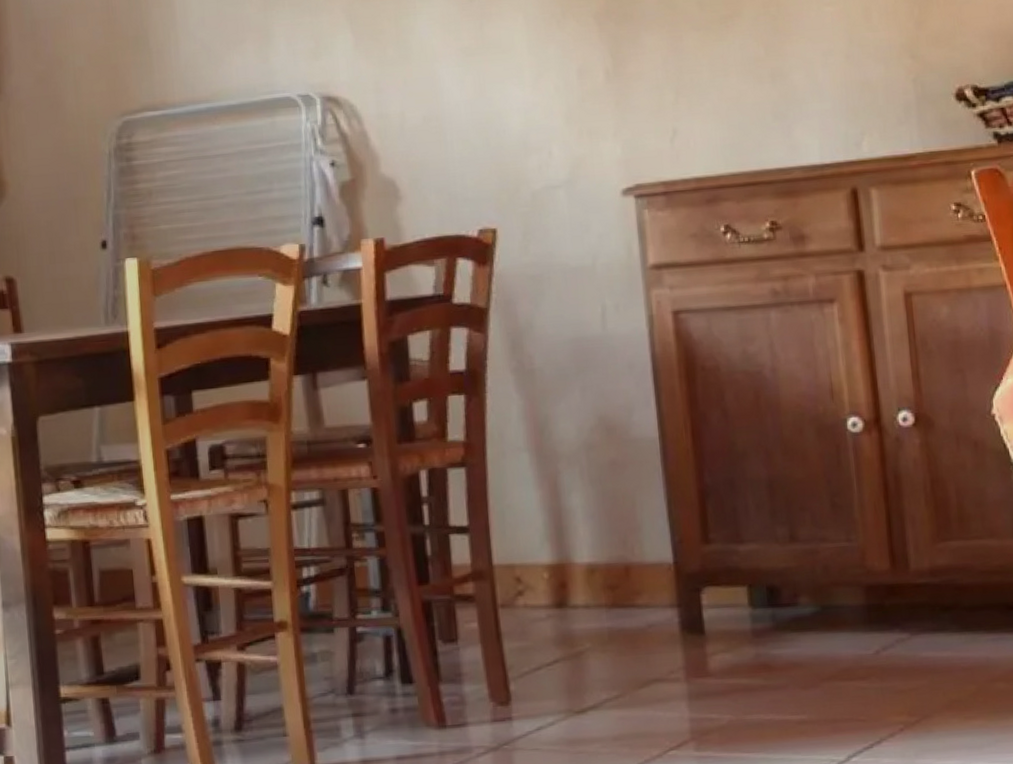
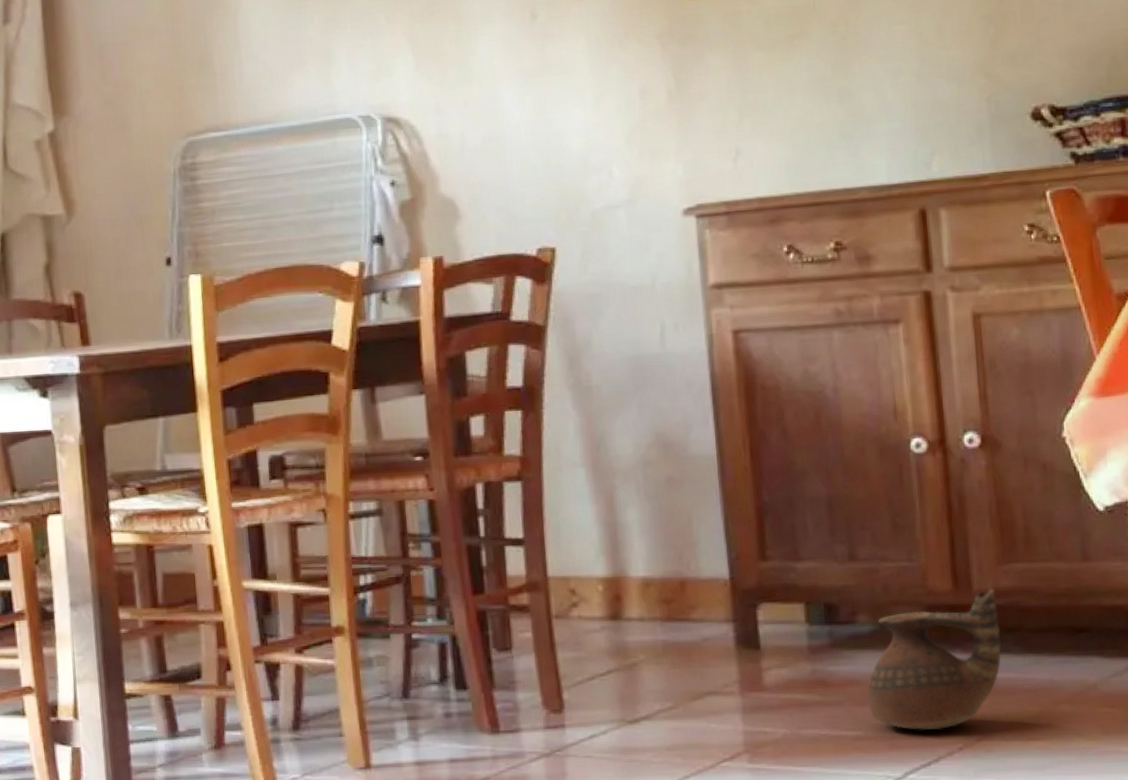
ceramic jug: none [810,566,938,713] -> present [867,588,1001,731]

